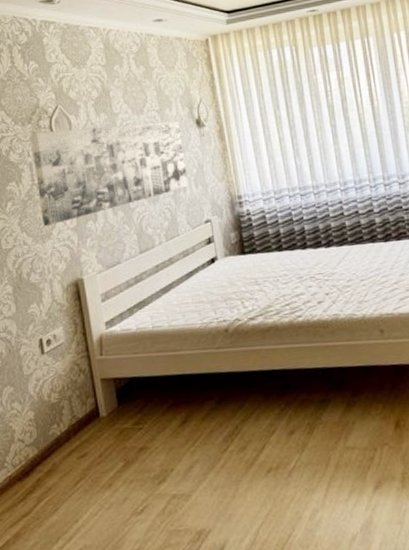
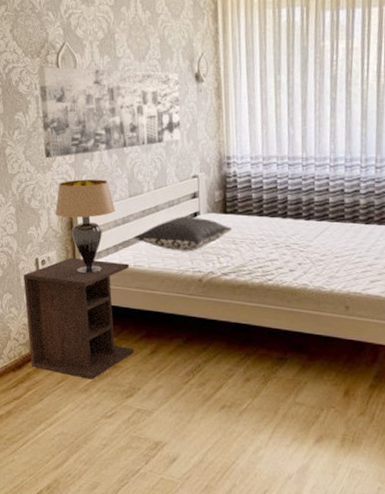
nightstand: none [26,326,162,472] -> present [23,258,134,380]
table lamp: none [58,239,126,347] -> present [55,179,115,274]
pillow: none [149,263,254,303] -> present [134,217,233,252]

